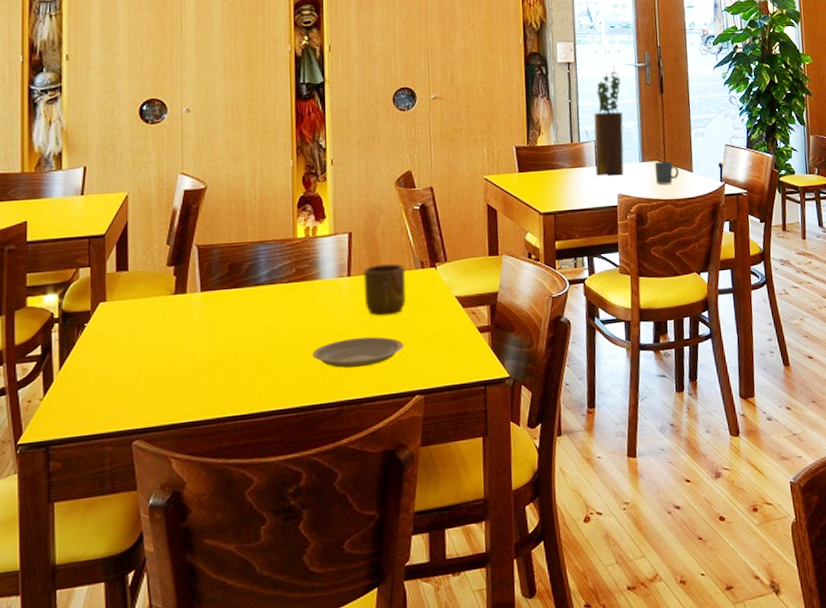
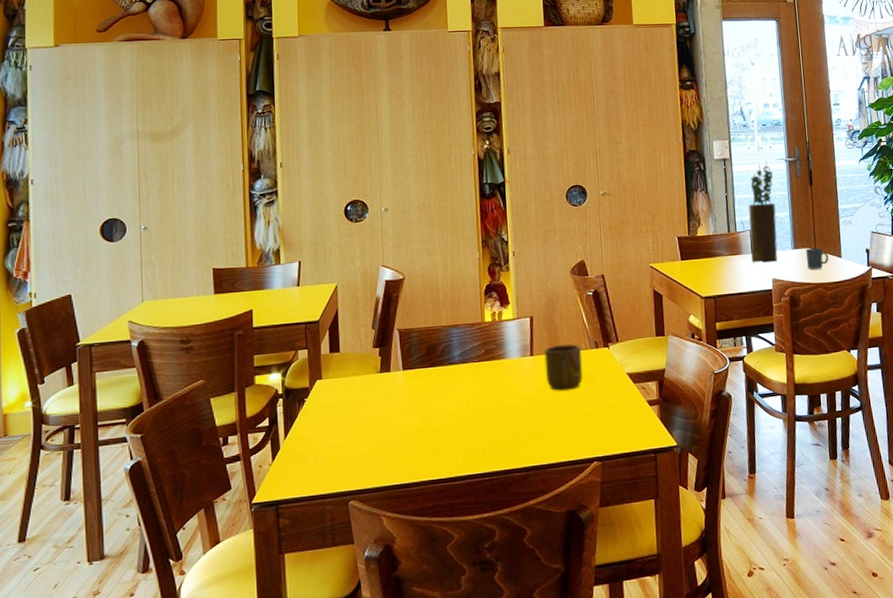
plate: present [312,336,405,368] -> none [501,409,583,438]

